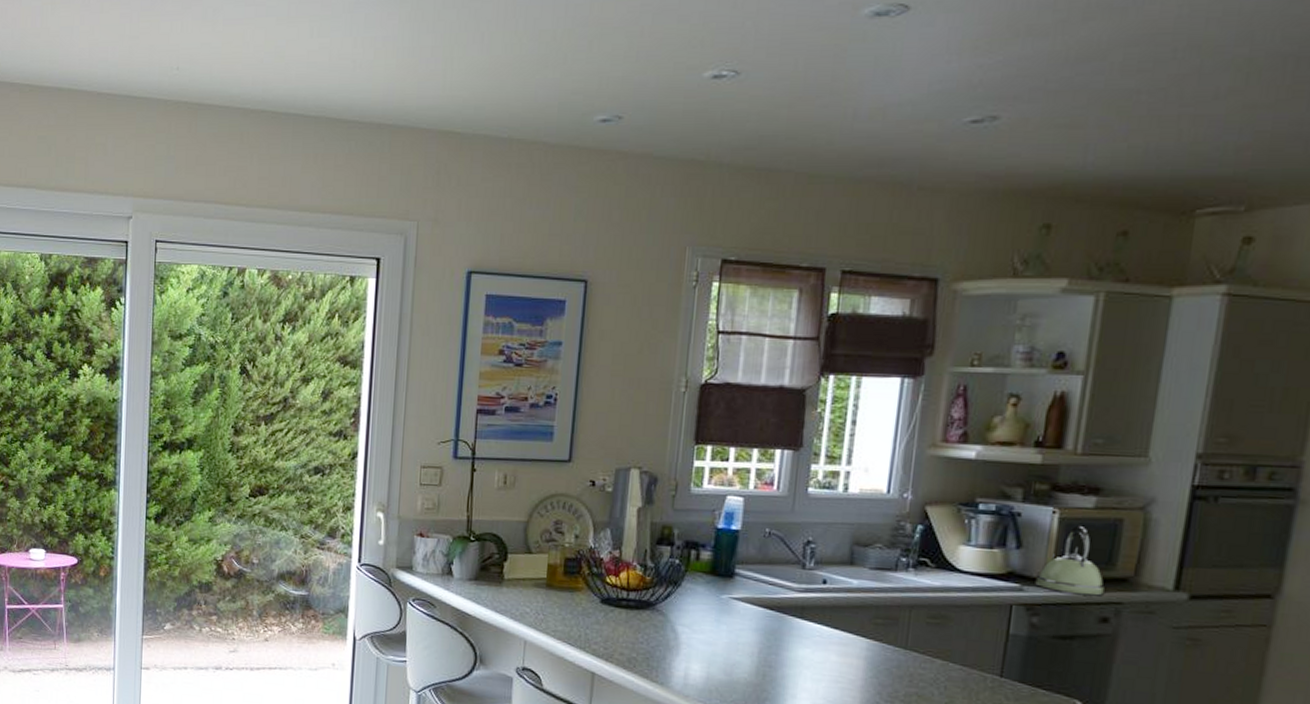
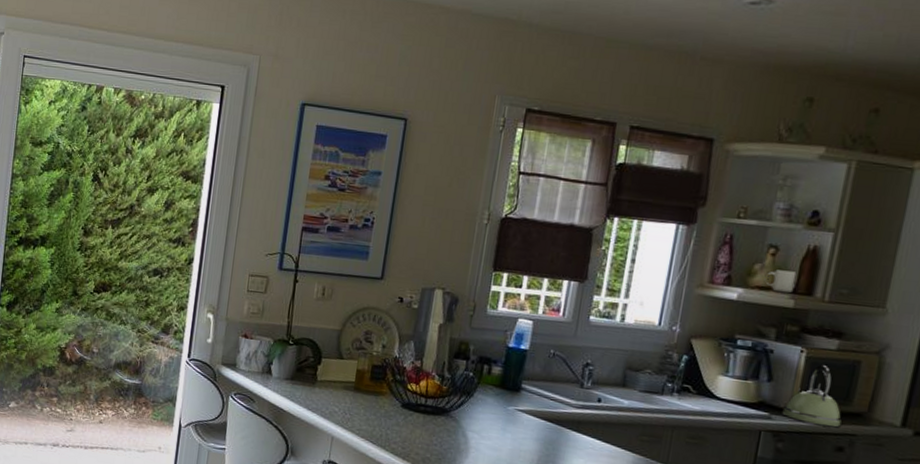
cup: none [1005,421,1043,448] -> present [764,269,797,294]

